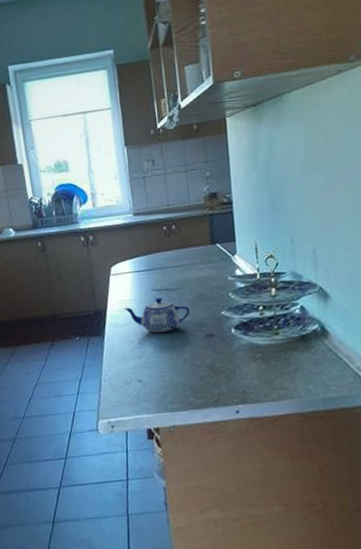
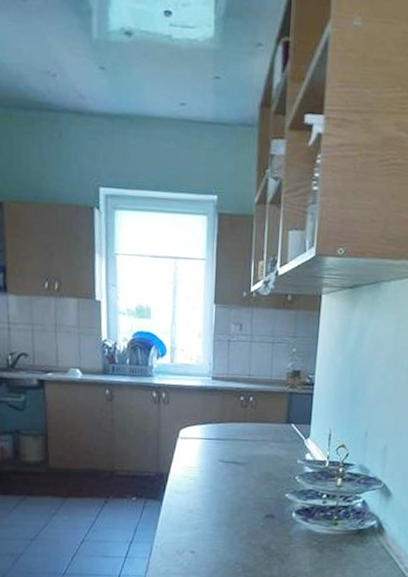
teapot: present [124,297,190,333] -> none [187,469,254,507]

